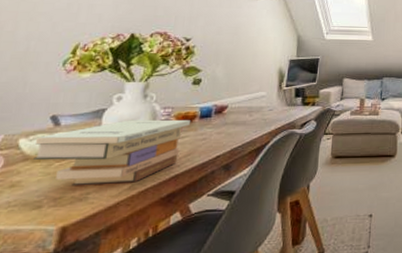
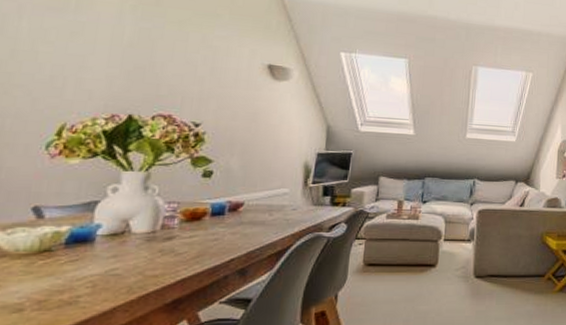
books: present [33,119,192,186] -> none [12,214,201,288]

